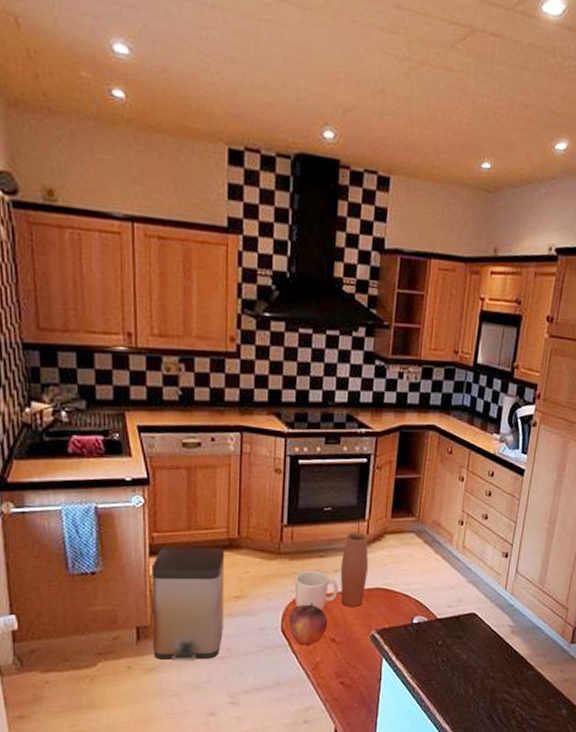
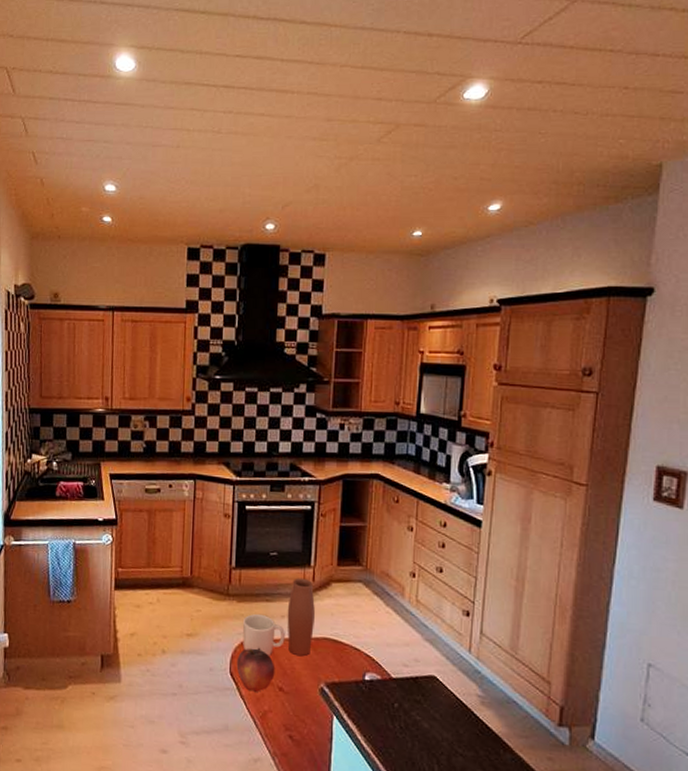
pedal bin: present [151,546,225,662] -> none [114,581,179,695]

